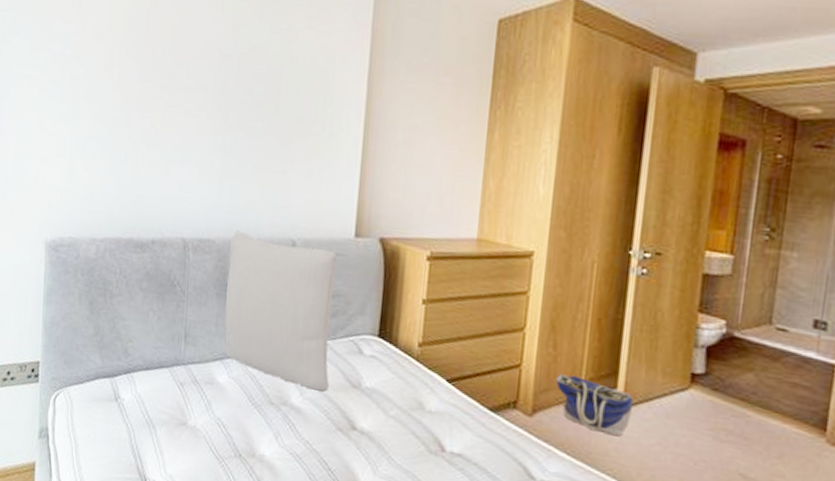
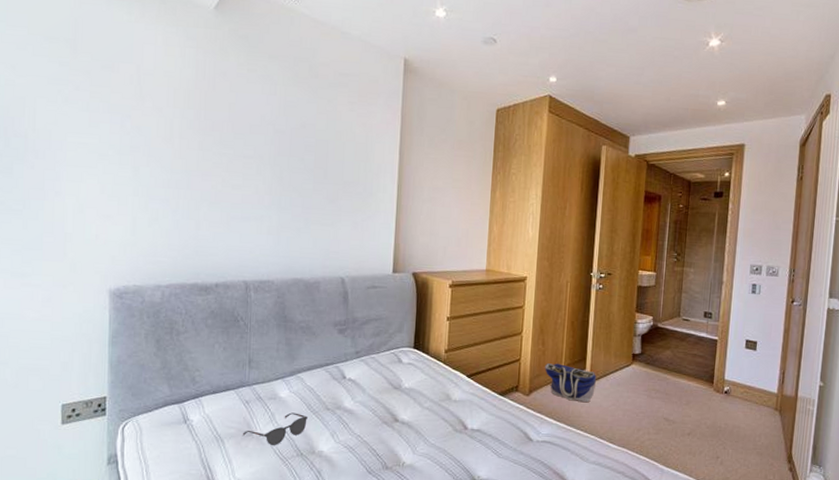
sunglasses: none [175,402,248,441] -> present [242,412,307,446]
pillow: present [224,230,337,392] -> none [284,272,378,395]

